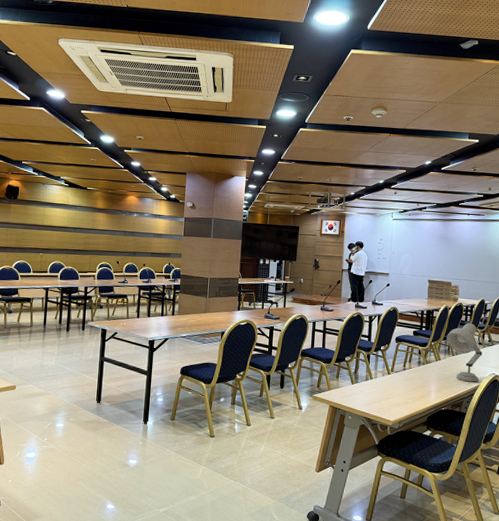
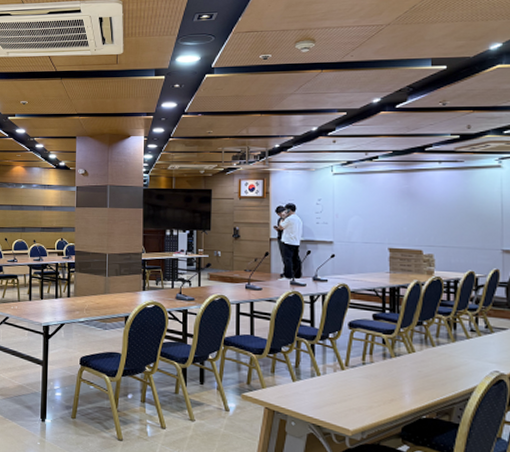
desk lamp: present [446,323,483,383] -> none [421,303,477,383]

